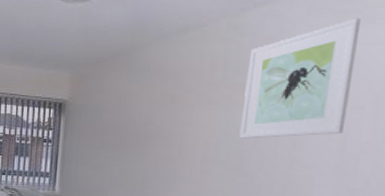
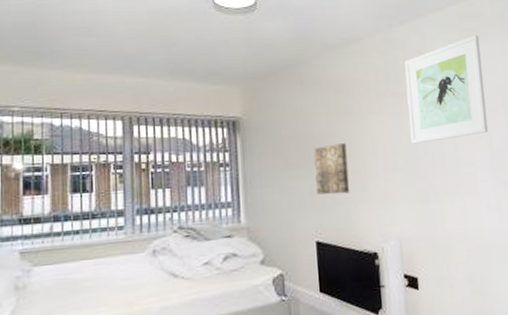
wall art: none [127,131,165,179] -> present [313,143,350,195]

